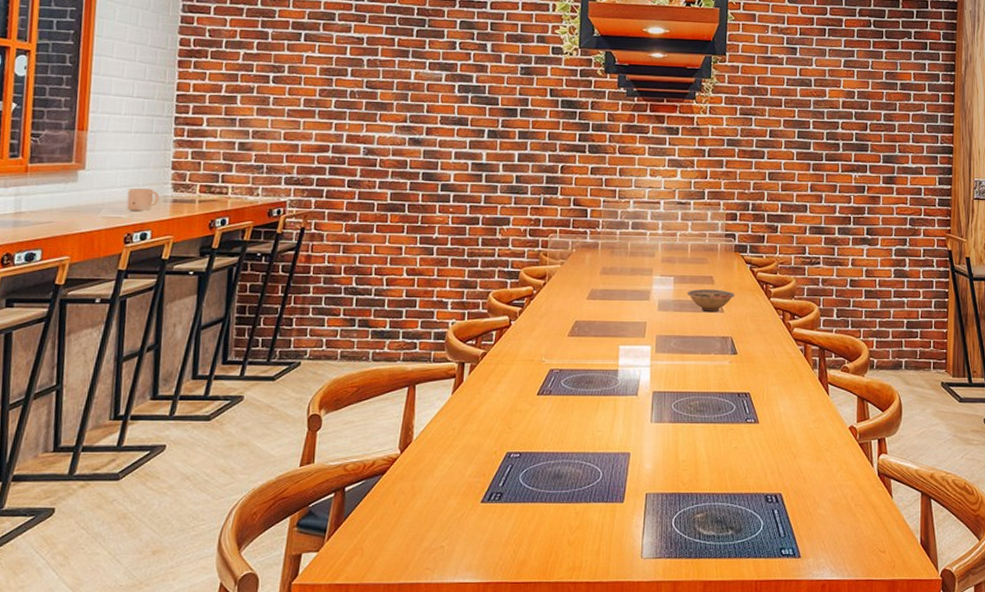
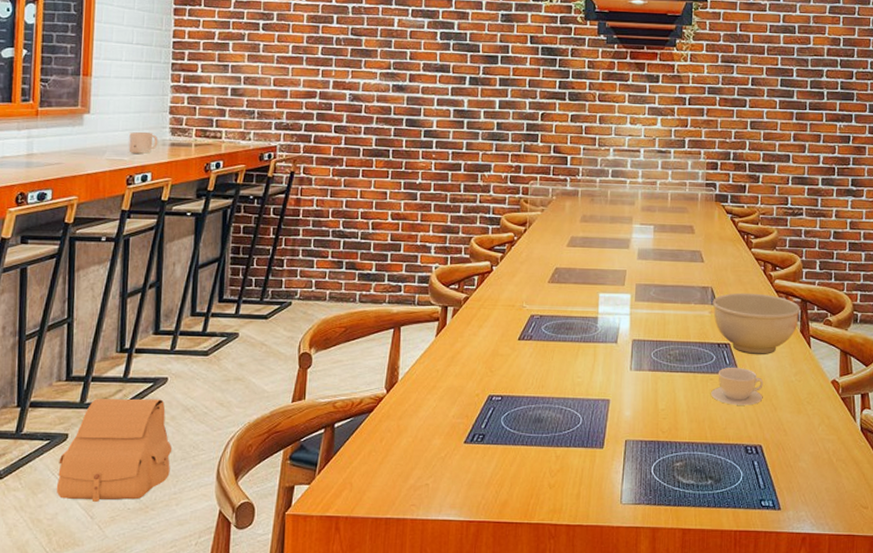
satchel: none [40,468,170,580] -> present [56,398,172,502]
soup bowl: present [686,288,736,313] -> none [666,238,716,262]
teacup: none [731,416,783,454] -> present [711,367,764,406]
soup bowl: none [732,342,819,404] -> present [712,293,801,355]

